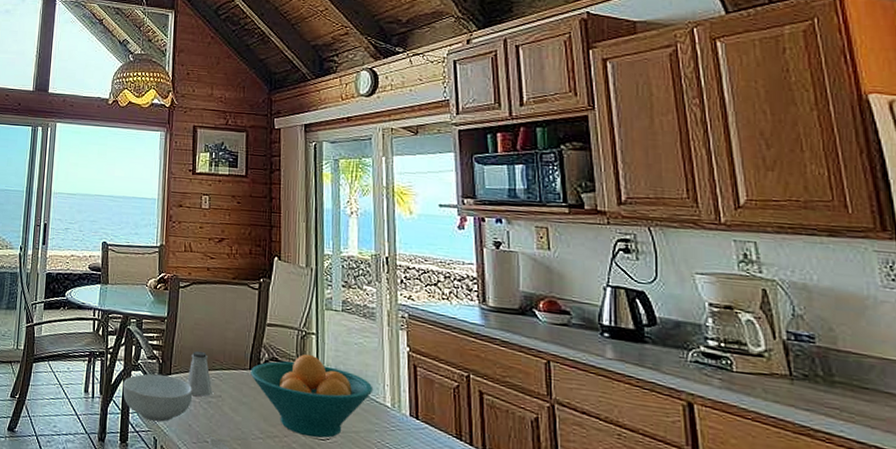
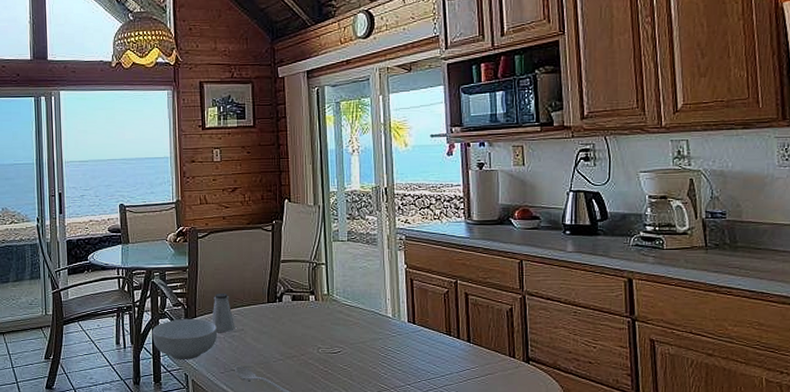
fruit bowl: present [250,354,374,438] -> none [269,282,377,352]

